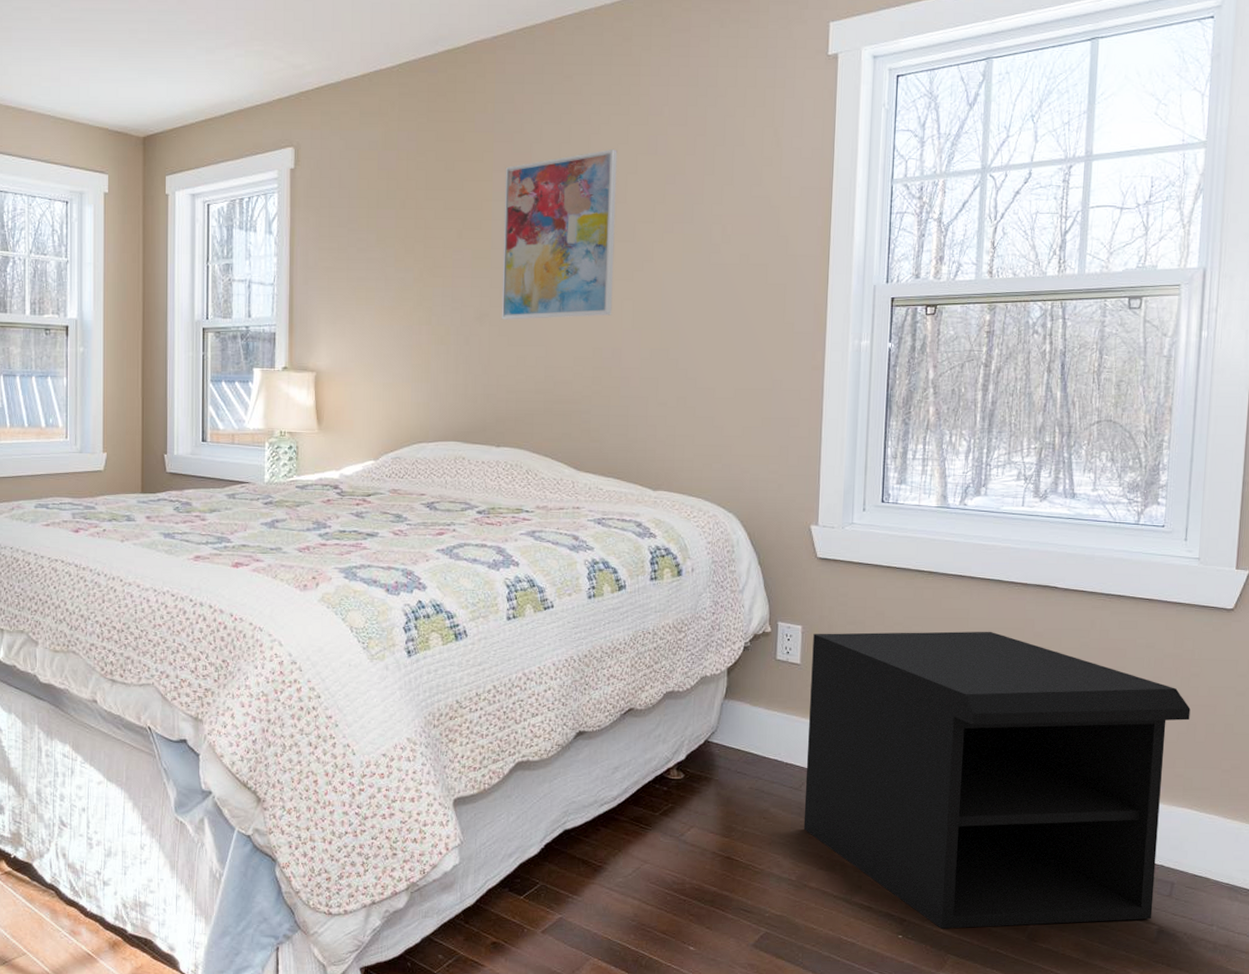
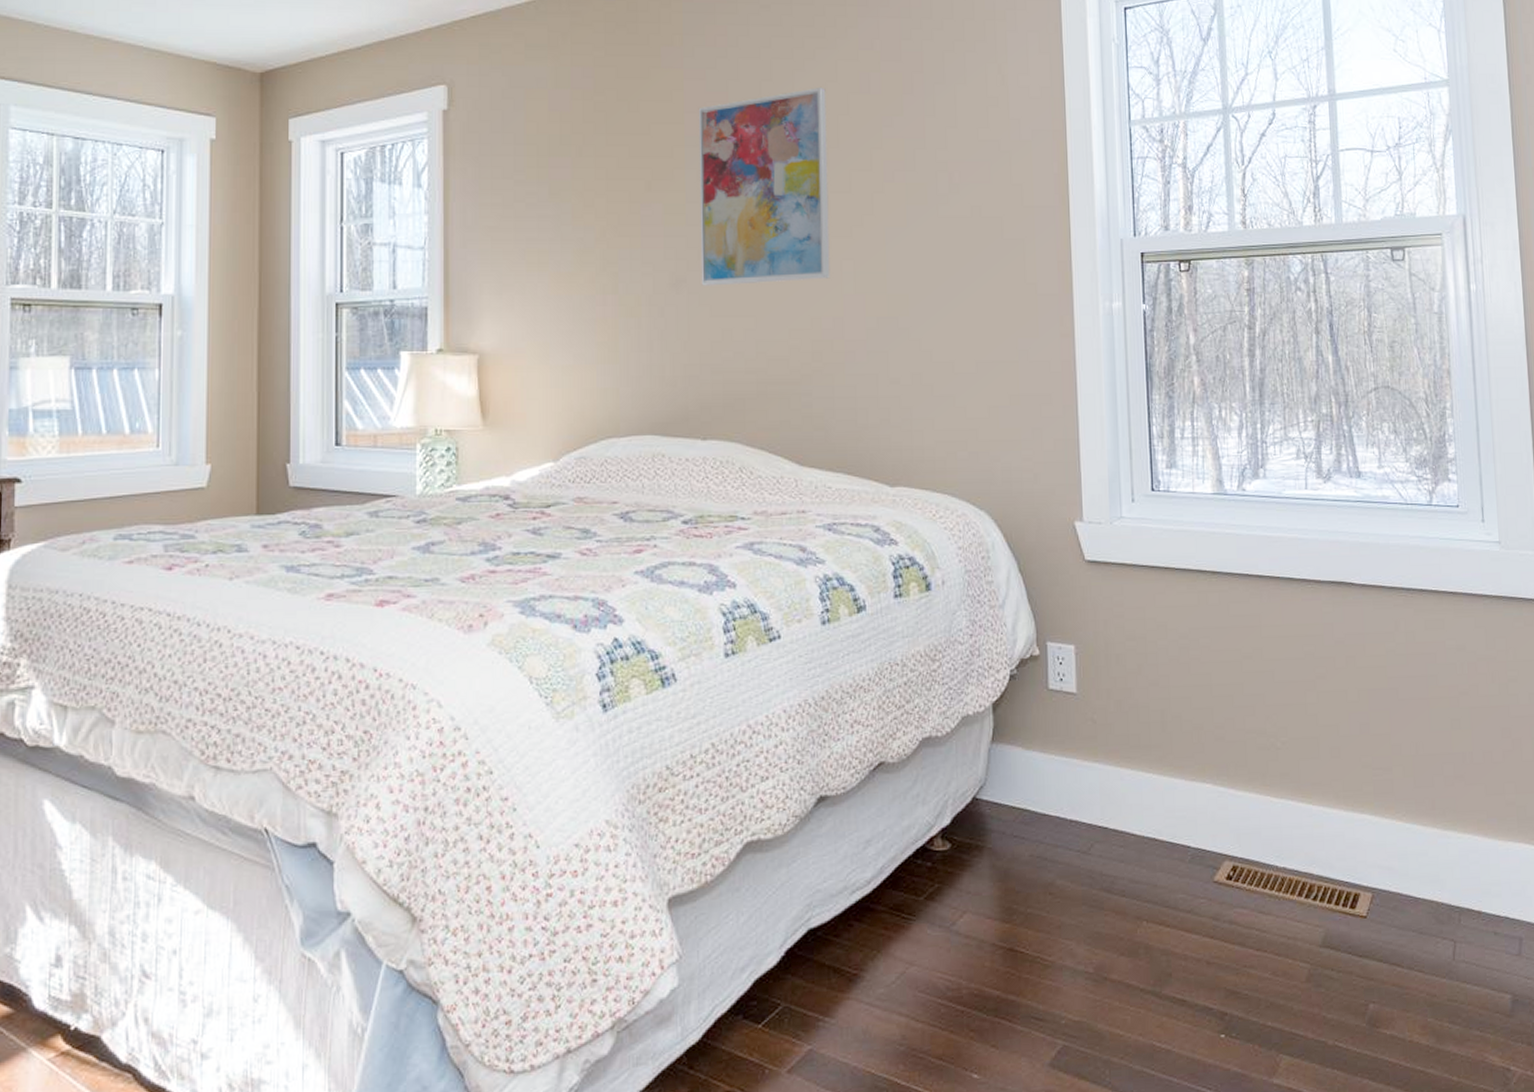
nightstand: present [803,631,1191,929] -> none [1089,640,1514,1021]

